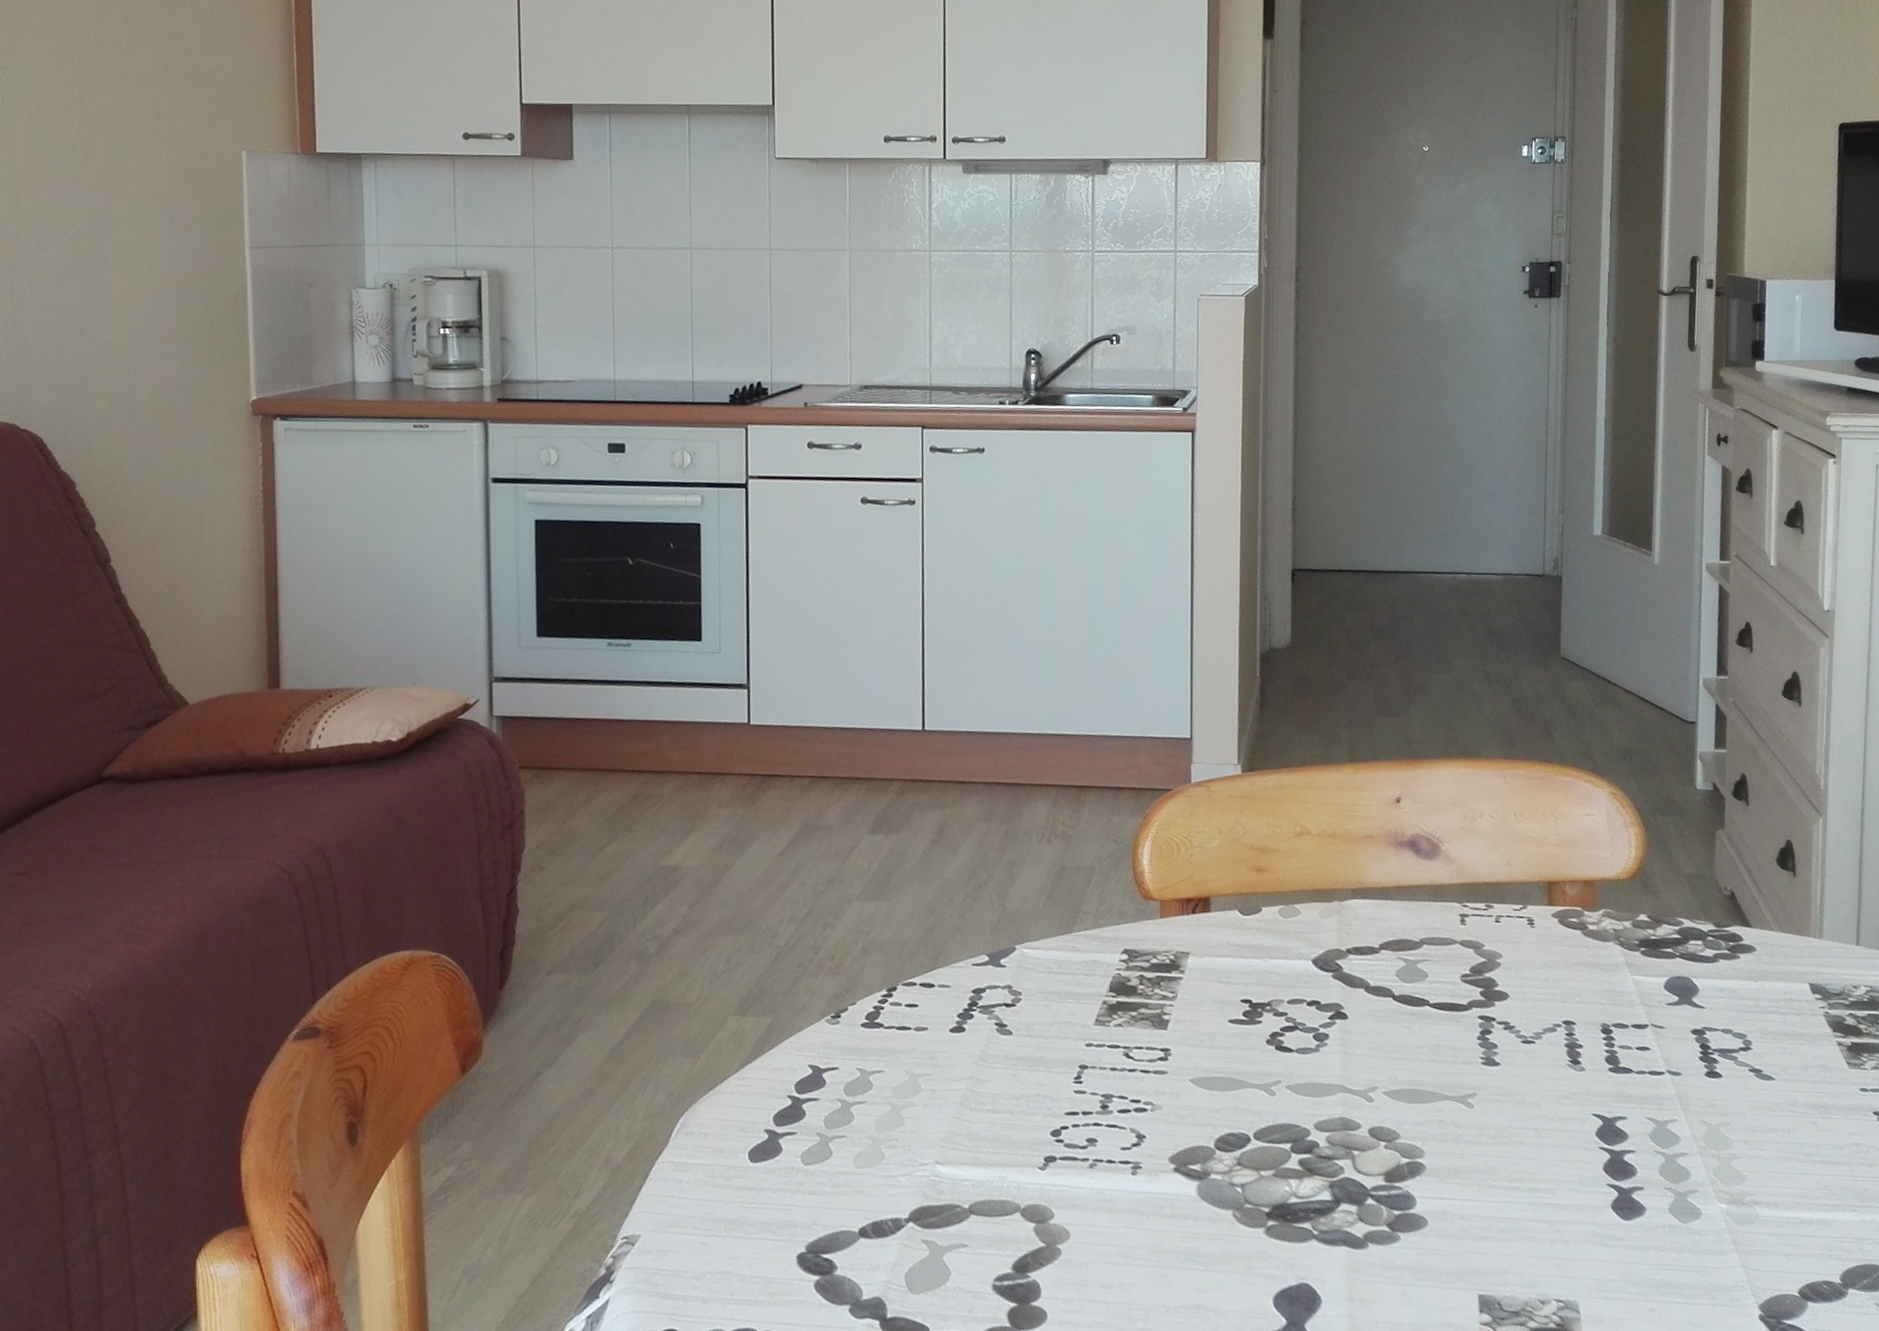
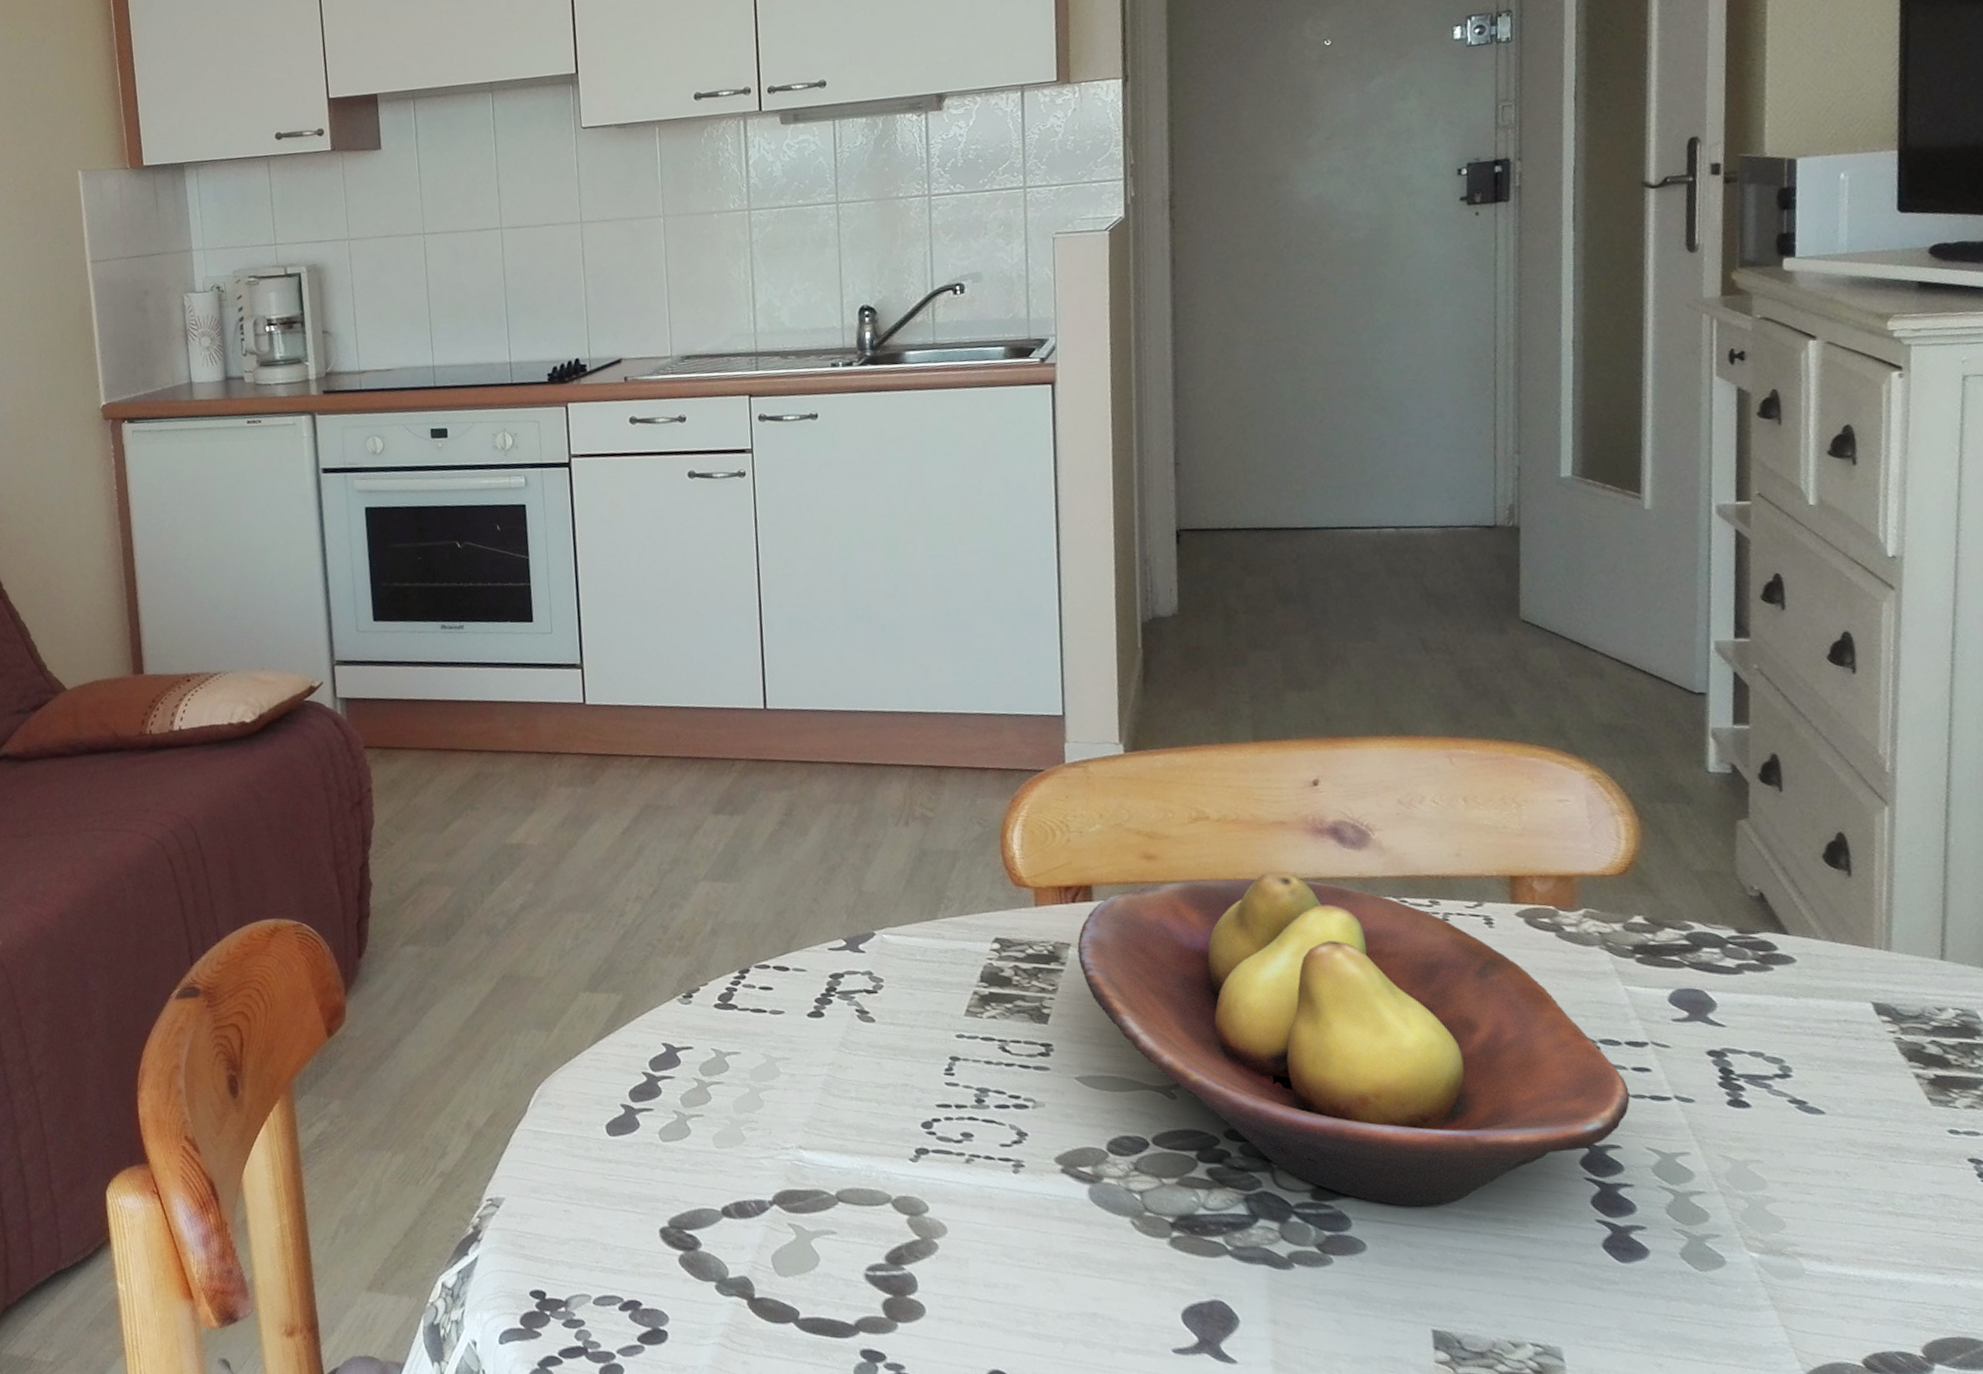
fruit bowl: none [1195,880,1634,1183] -> present [1077,871,1630,1207]

